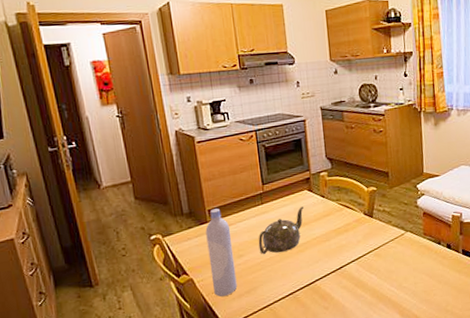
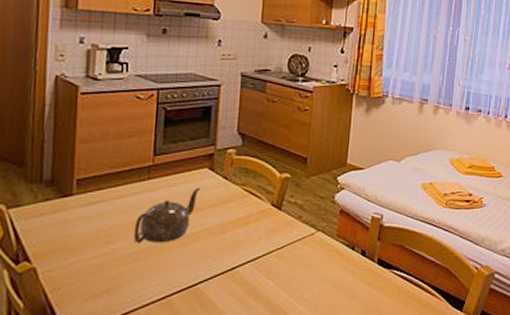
bottle: present [205,208,237,297] -> none [62,179,101,295]

